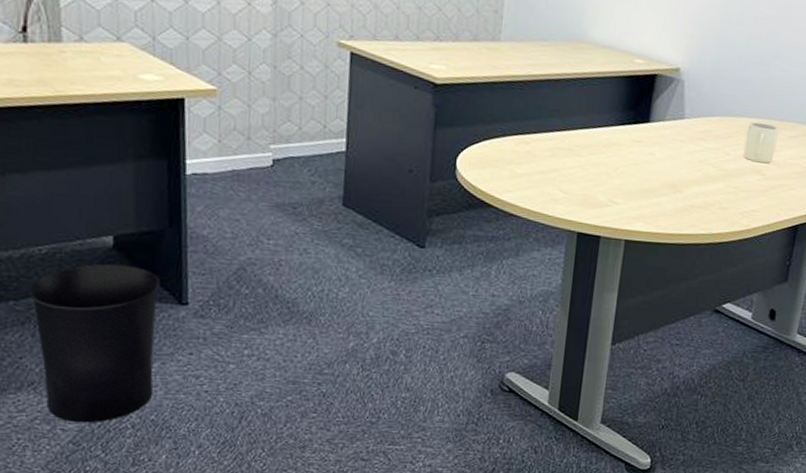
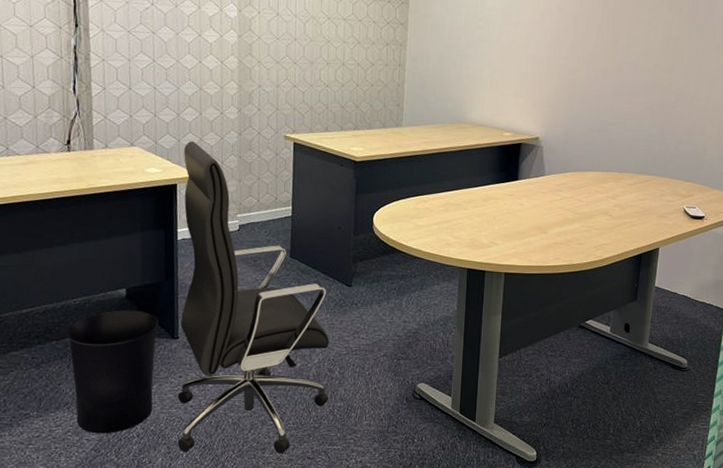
office chair: none [187,39,393,454] -> present [177,140,329,454]
mug: present [743,121,779,164] -> none [593,174,619,207]

